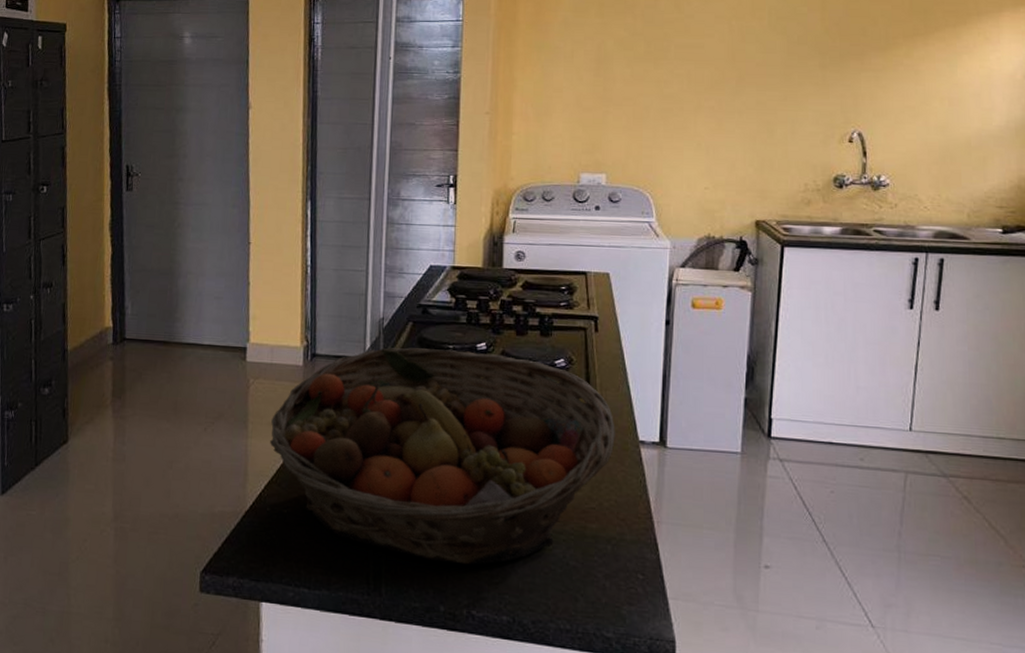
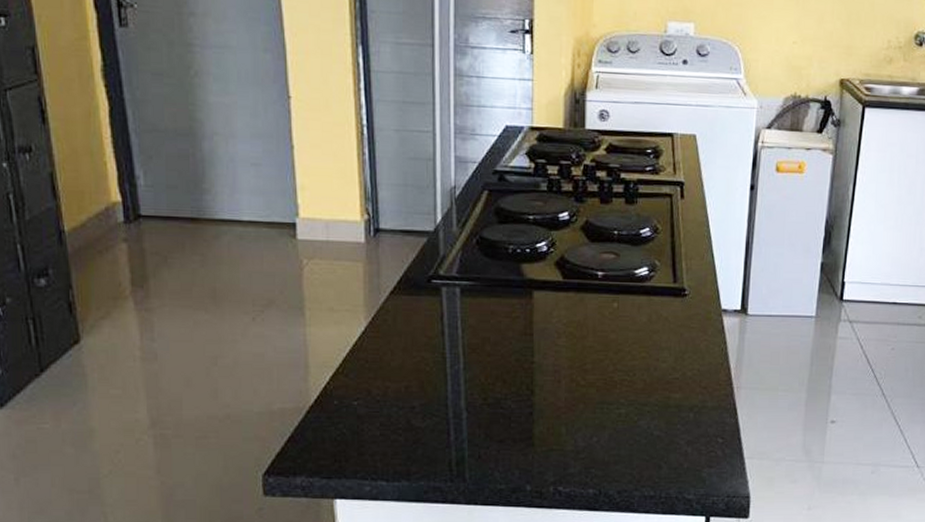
fruit basket: present [270,347,615,565] -> none [332,219,699,443]

